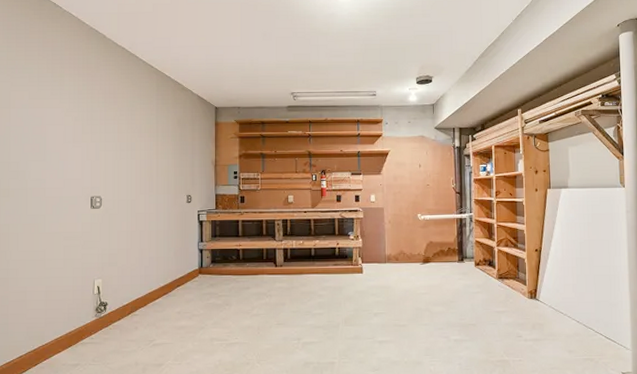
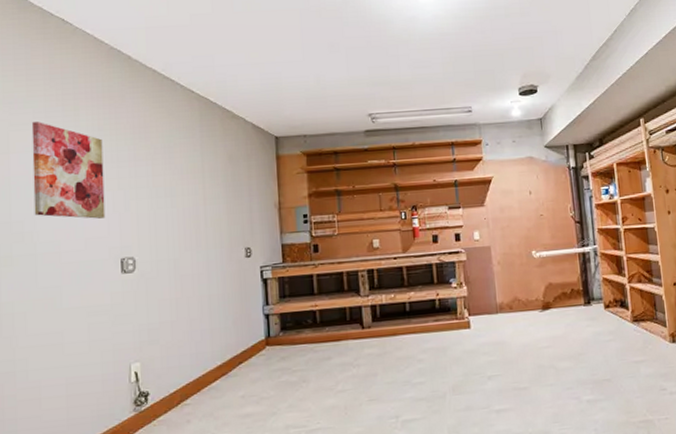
wall art: none [27,84,81,164] -> present [31,122,106,219]

